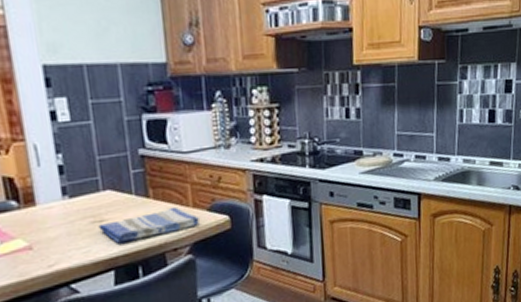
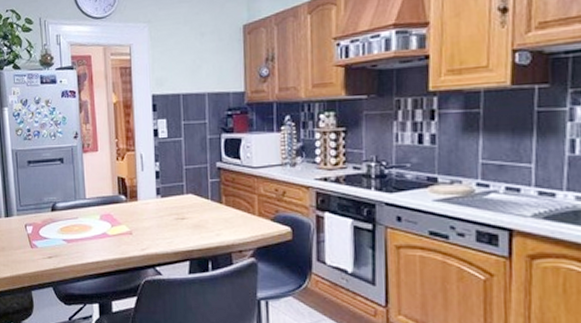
dish towel: present [98,206,201,244] -> none [180,214,264,240]

